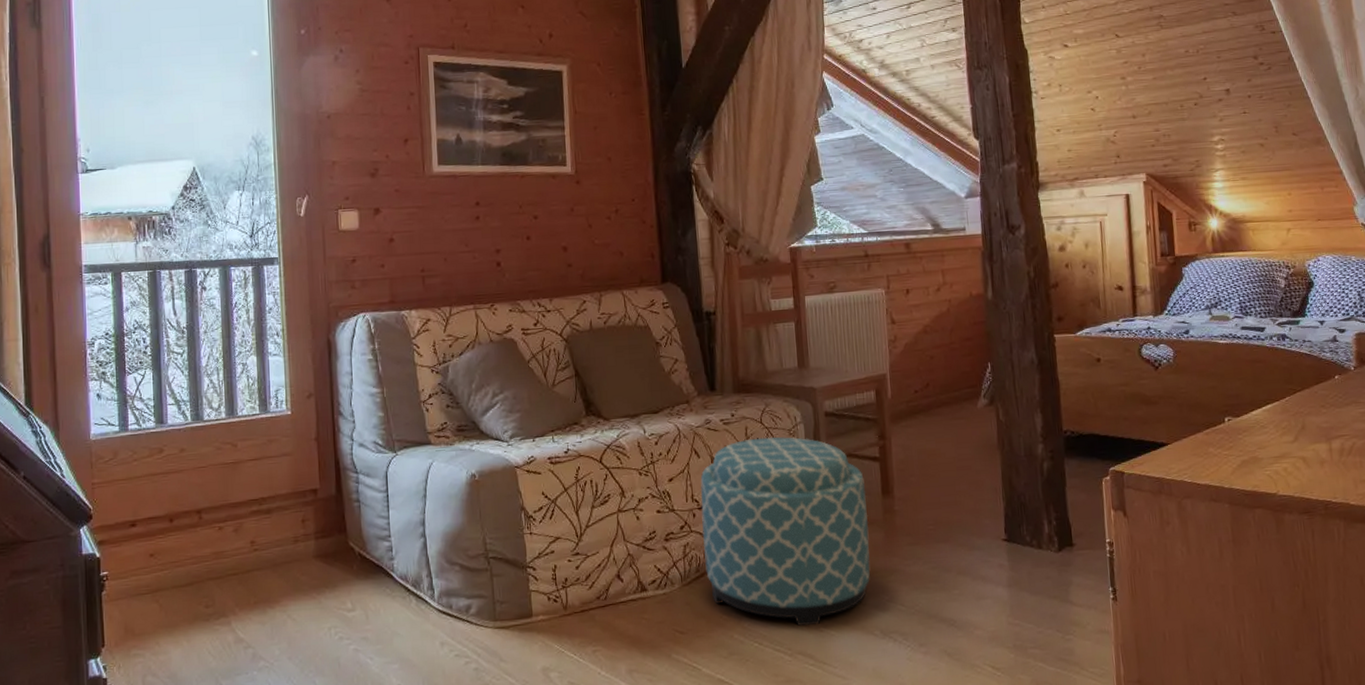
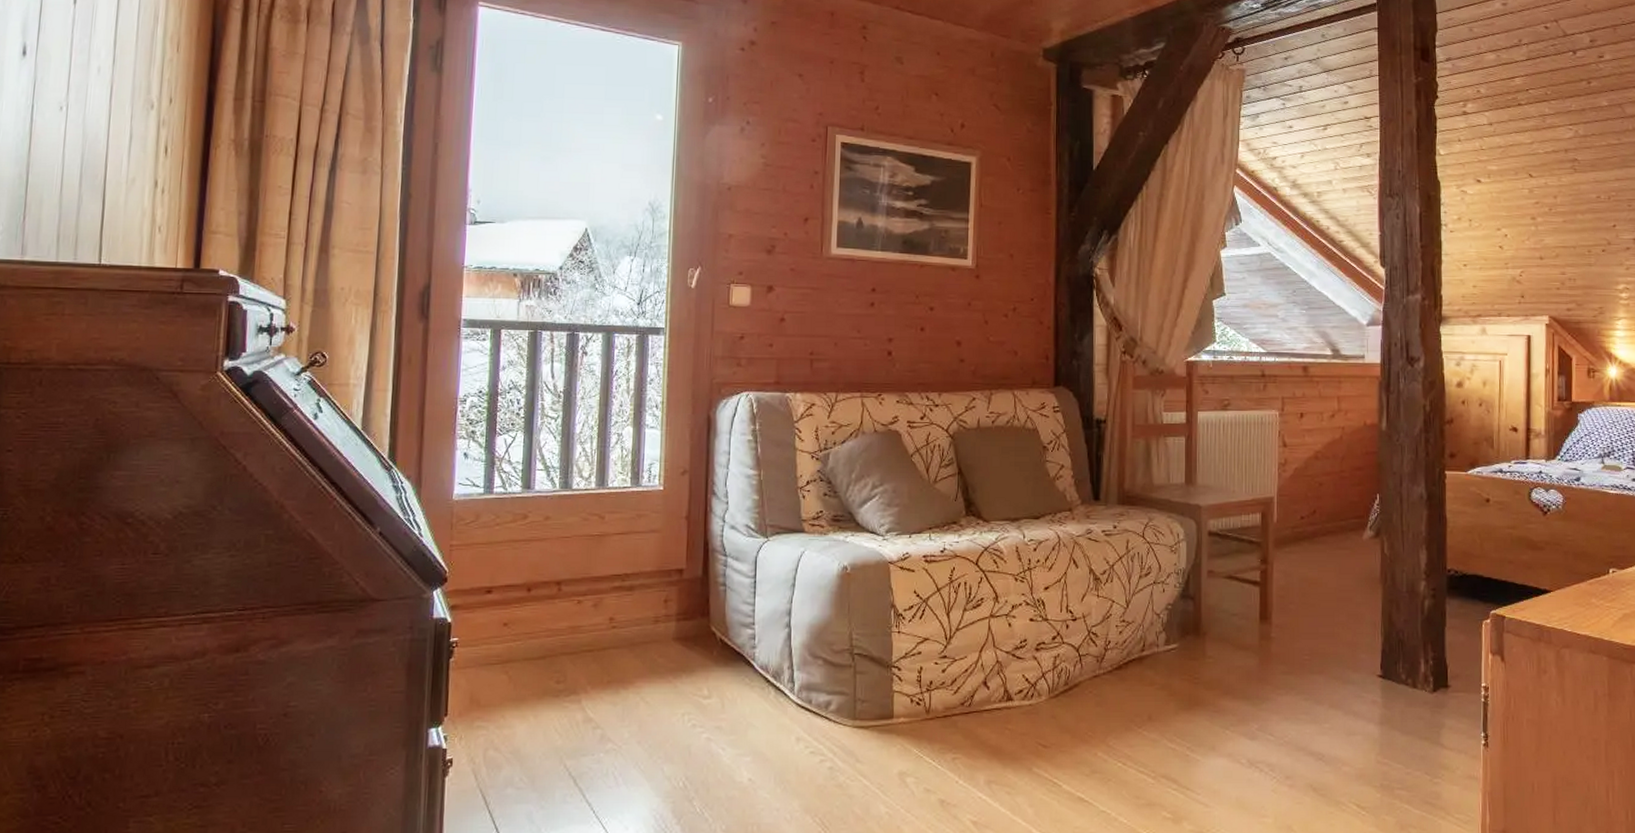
ottoman: present [700,437,871,626] -> none [1074,552,1244,749]

